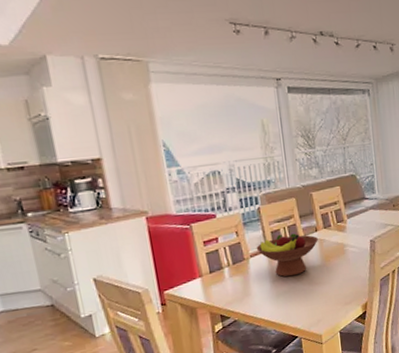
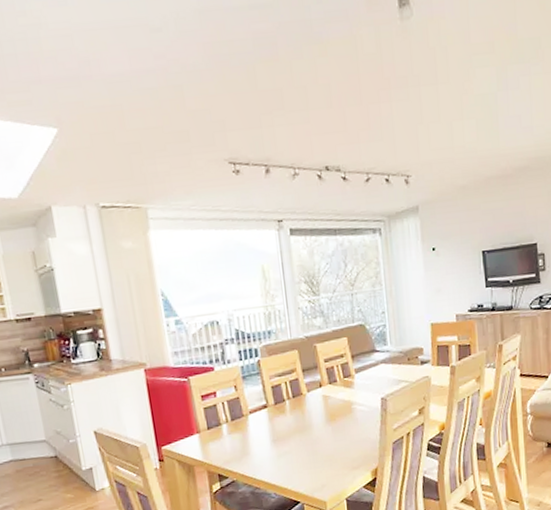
fruit bowl: present [256,233,319,277] -> none [255,389,324,436]

